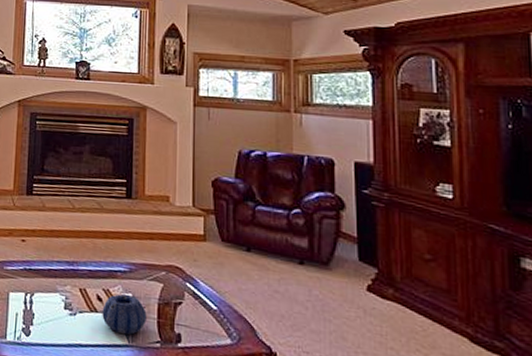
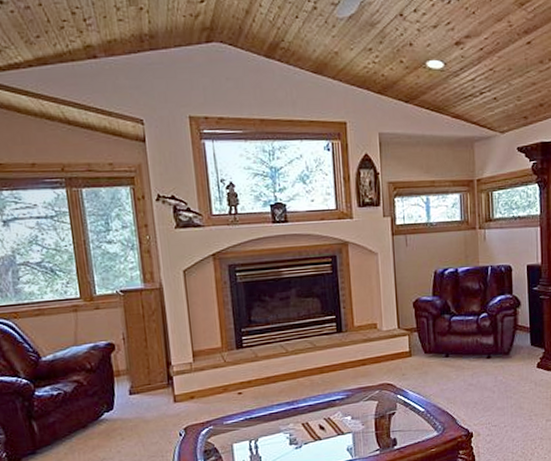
decorative bowl: present [102,293,147,335] -> none [325,417,366,453]

